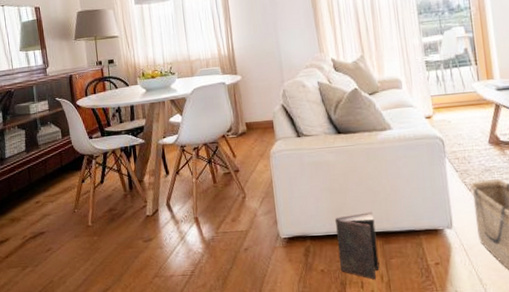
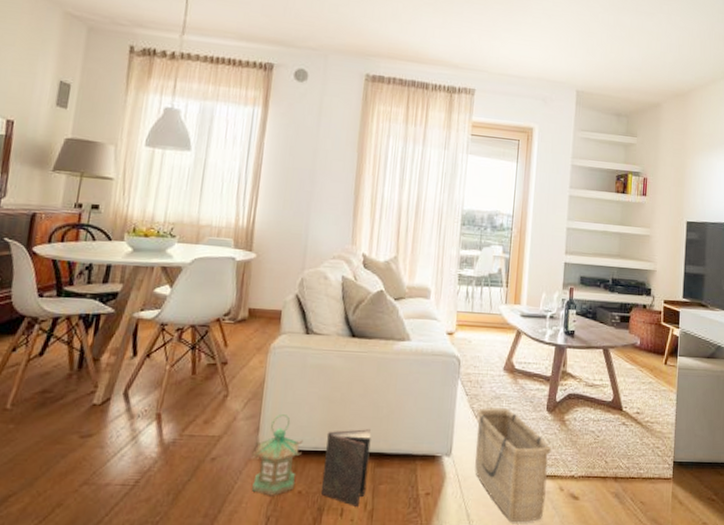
lantern: none [276,207,317,276] -> present [252,414,303,496]

